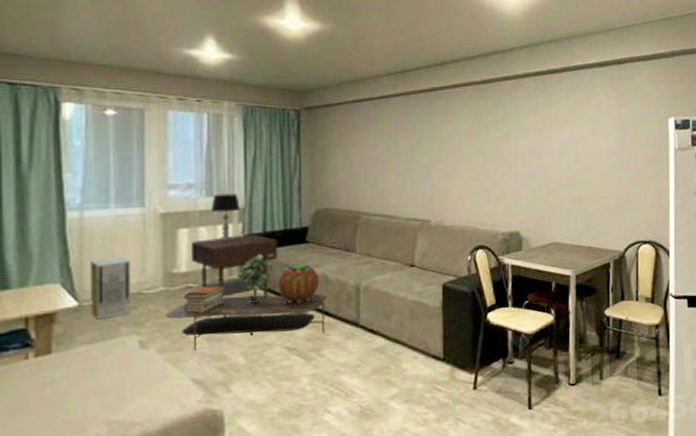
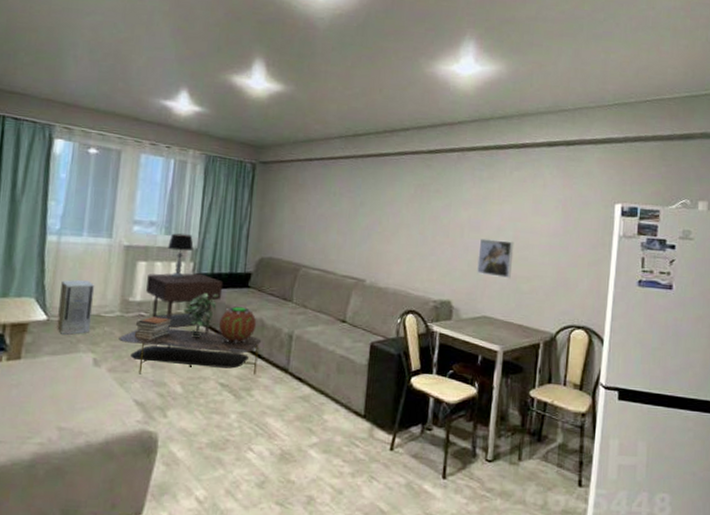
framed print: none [541,165,576,203] -> present [476,238,514,279]

